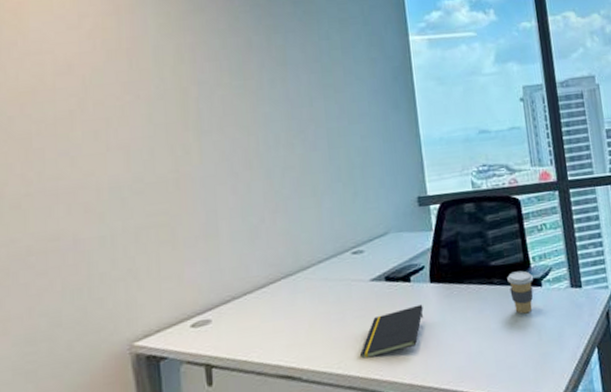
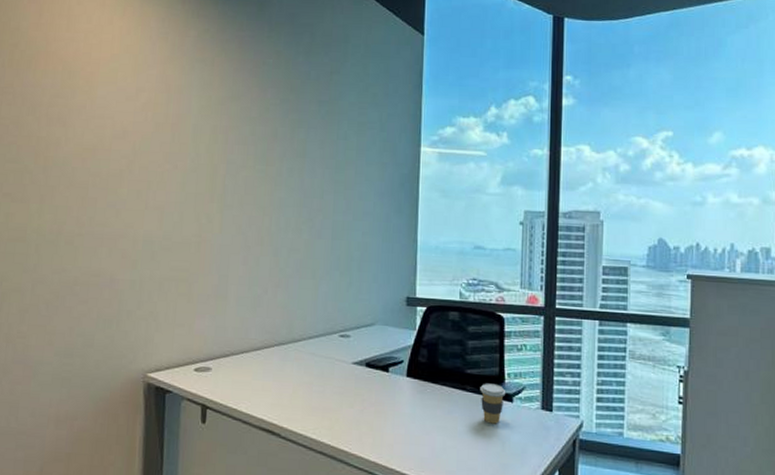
notepad: present [360,304,424,358] -> none [334,394,397,432]

